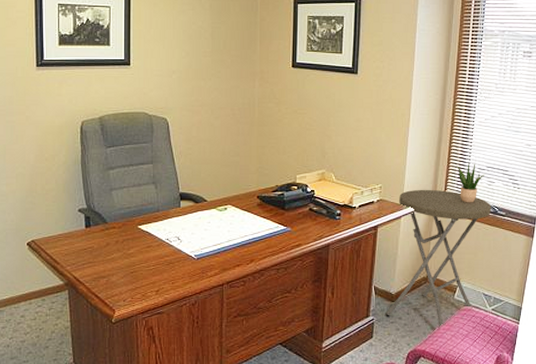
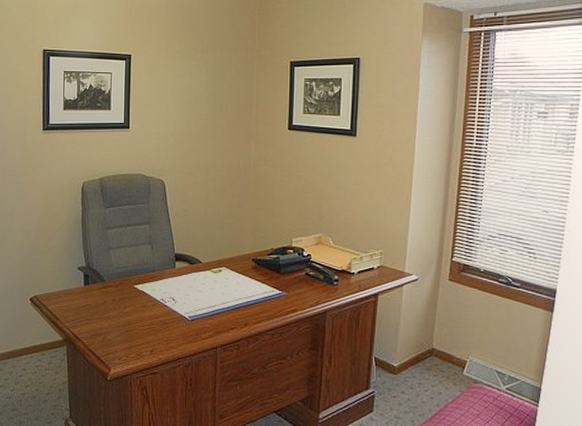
side table: present [385,189,491,329] -> none [387,256,504,407]
potted plant: present [455,163,487,203] -> none [463,230,498,273]

